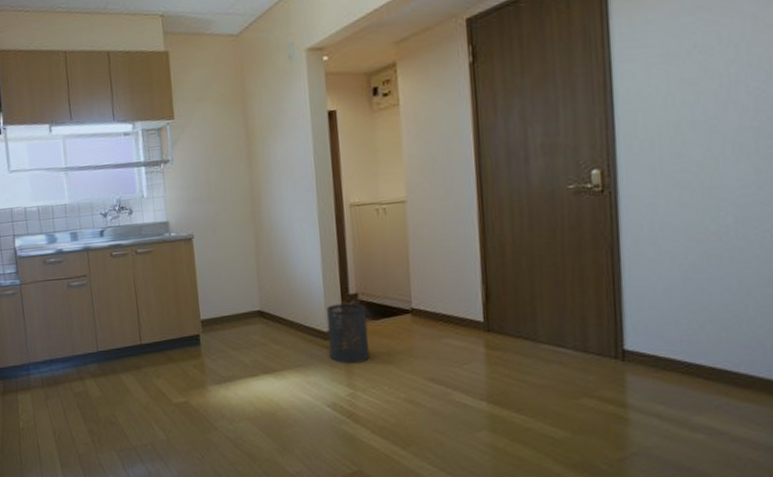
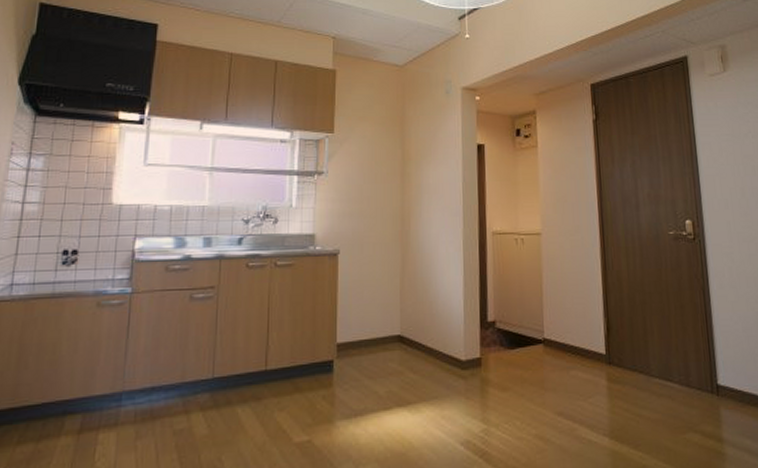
trash can: present [327,303,370,364] -> none [465,331,504,397]

